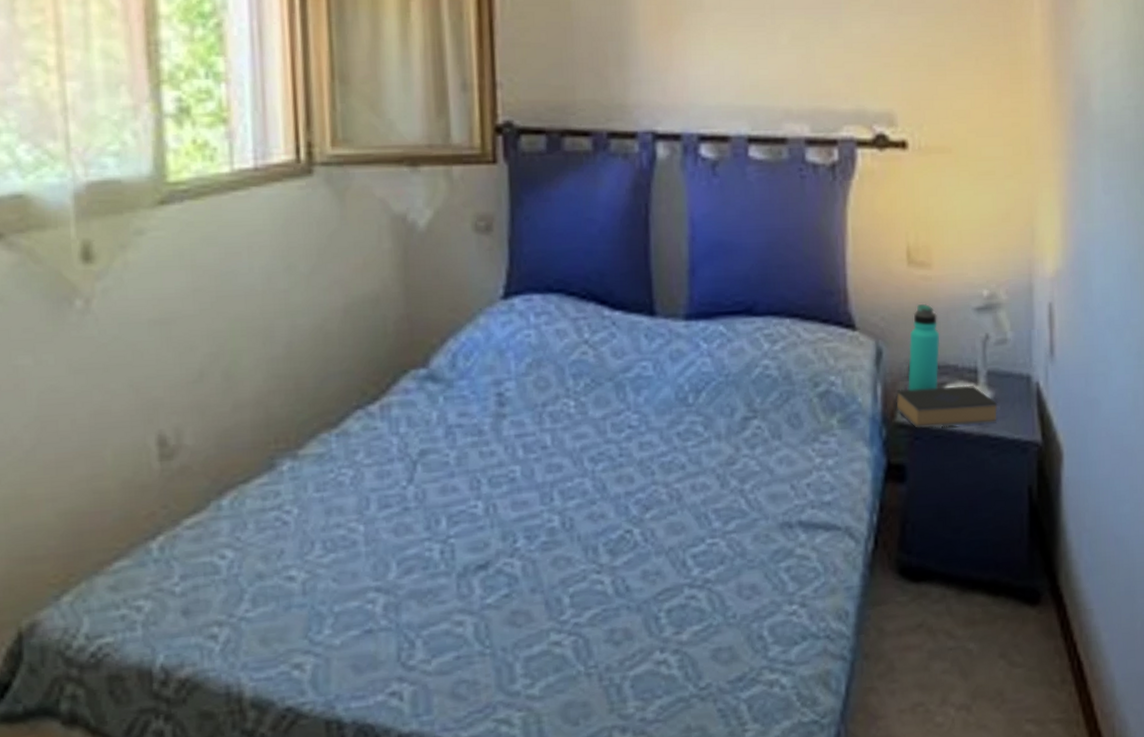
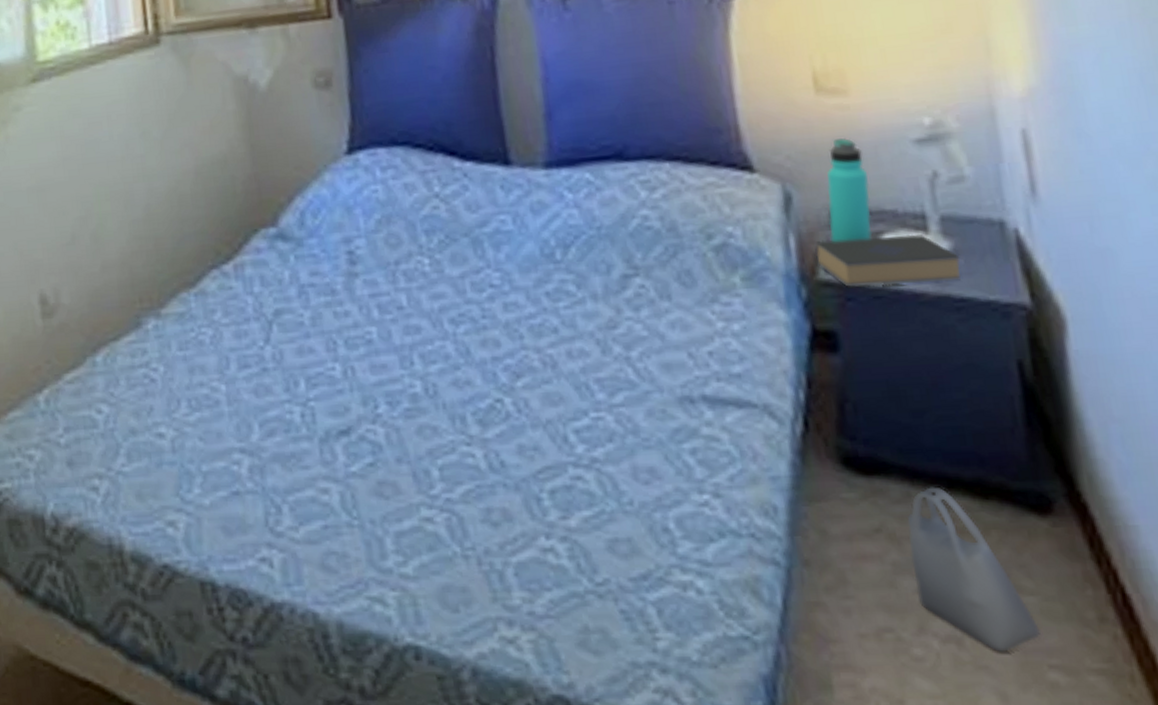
handbag: none [941,588,1023,713] -> present [907,486,1041,652]

